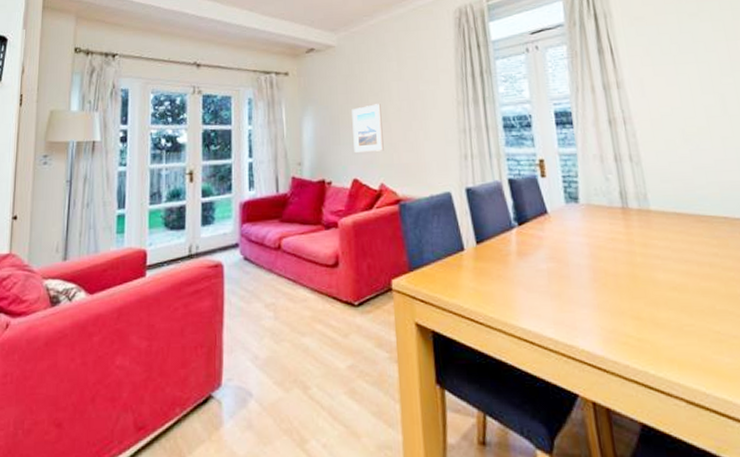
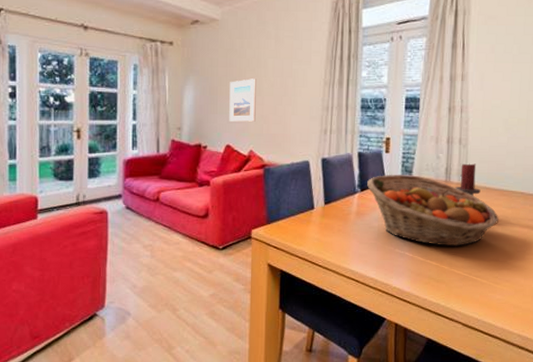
fruit basket: none [524,202,703,292] -> present [367,174,499,246]
candle holder: none [636,184,671,225] -> present [455,163,481,196]

